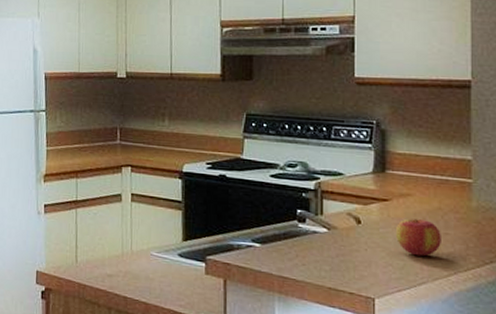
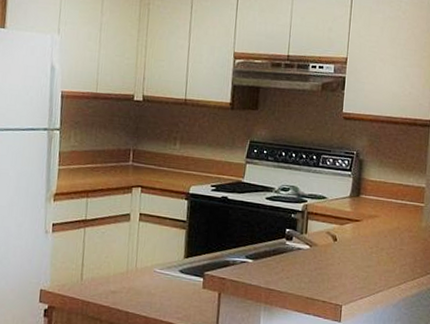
apple: present [396,218,441,257] -> none [363,236,397,269]

